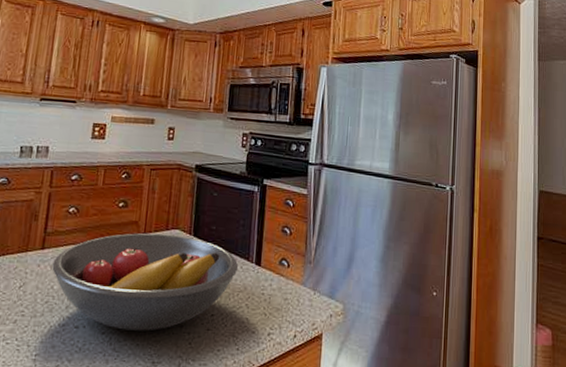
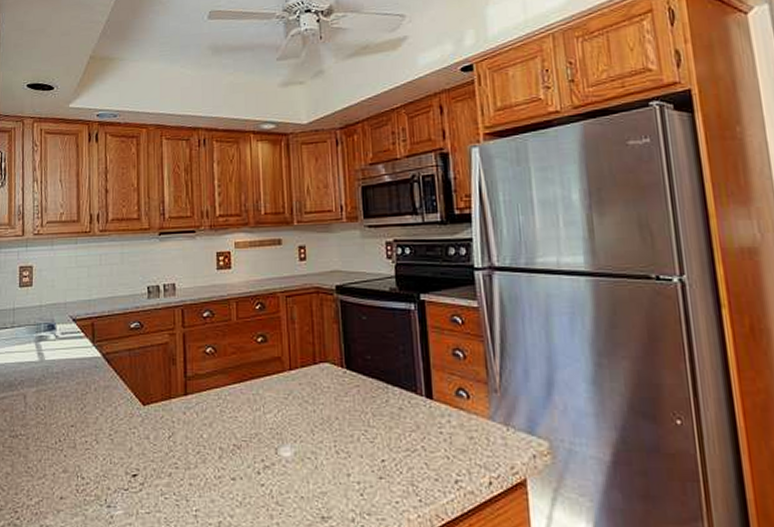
fruit bowl: present [52,233,239,331] -> none [198,369,406,482]

